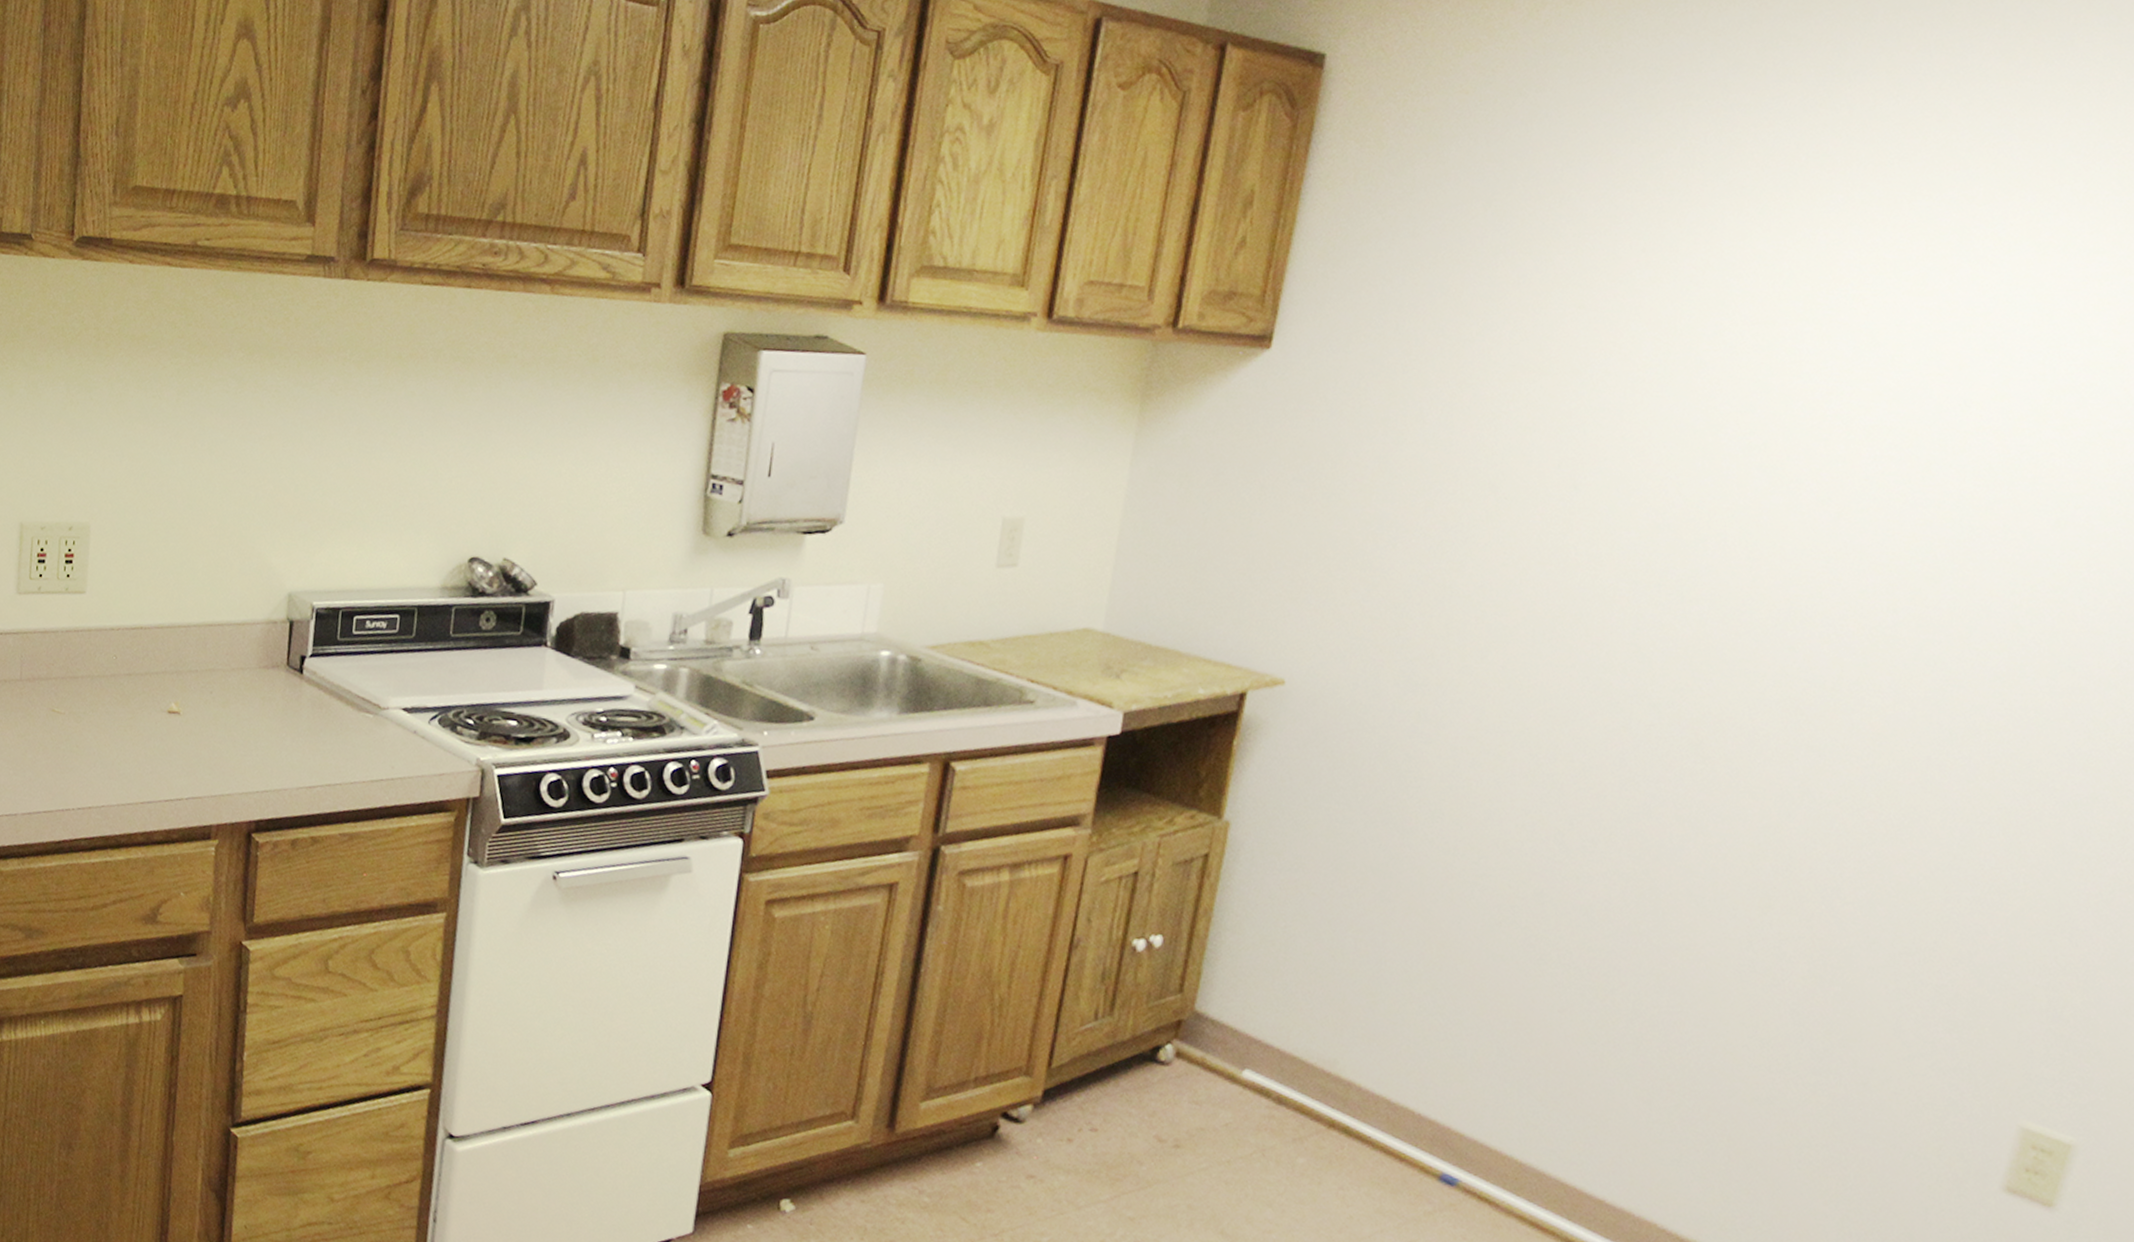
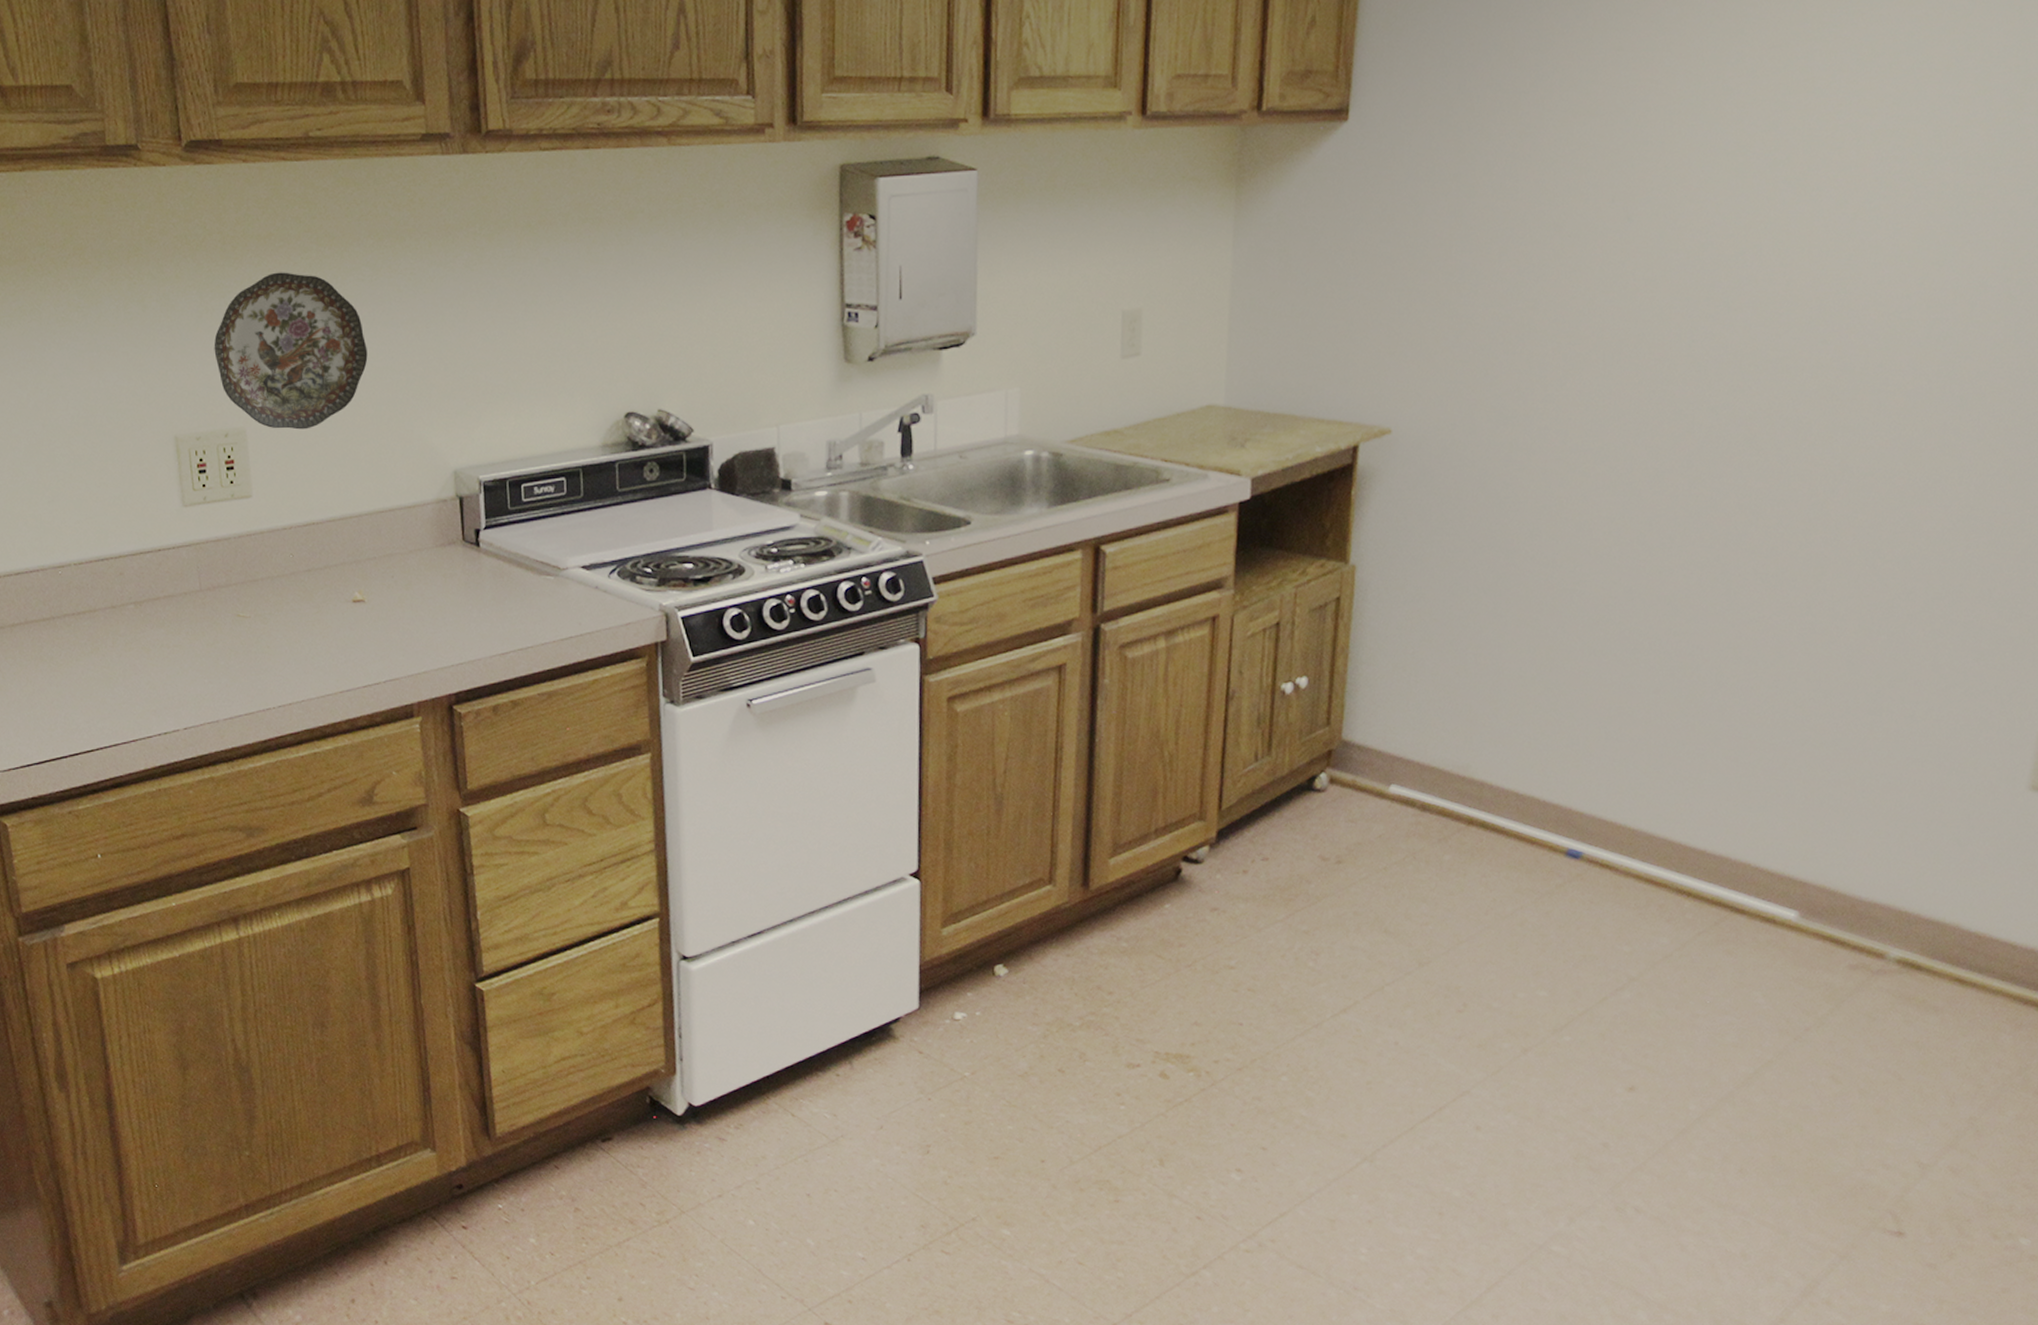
decorative plate: none [72,373,222,533] -> present [214,272,368,430]

